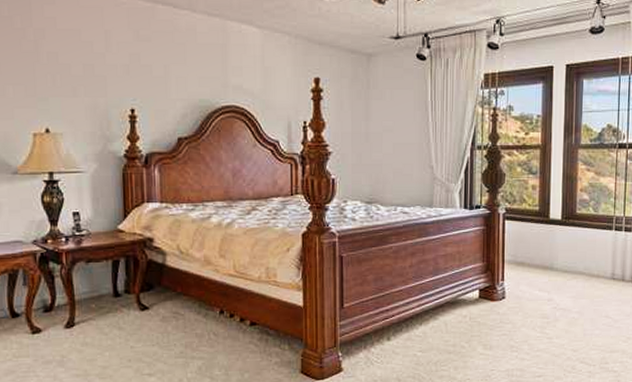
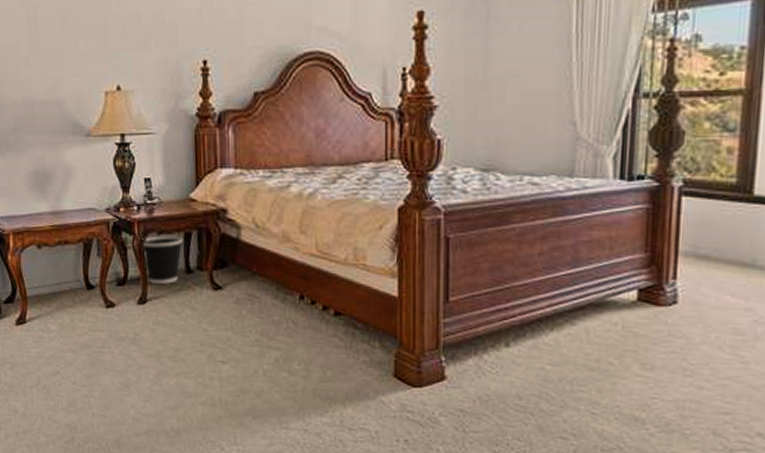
wastebasket: none [69,263,111,308] -> present [141,236,183,284]

